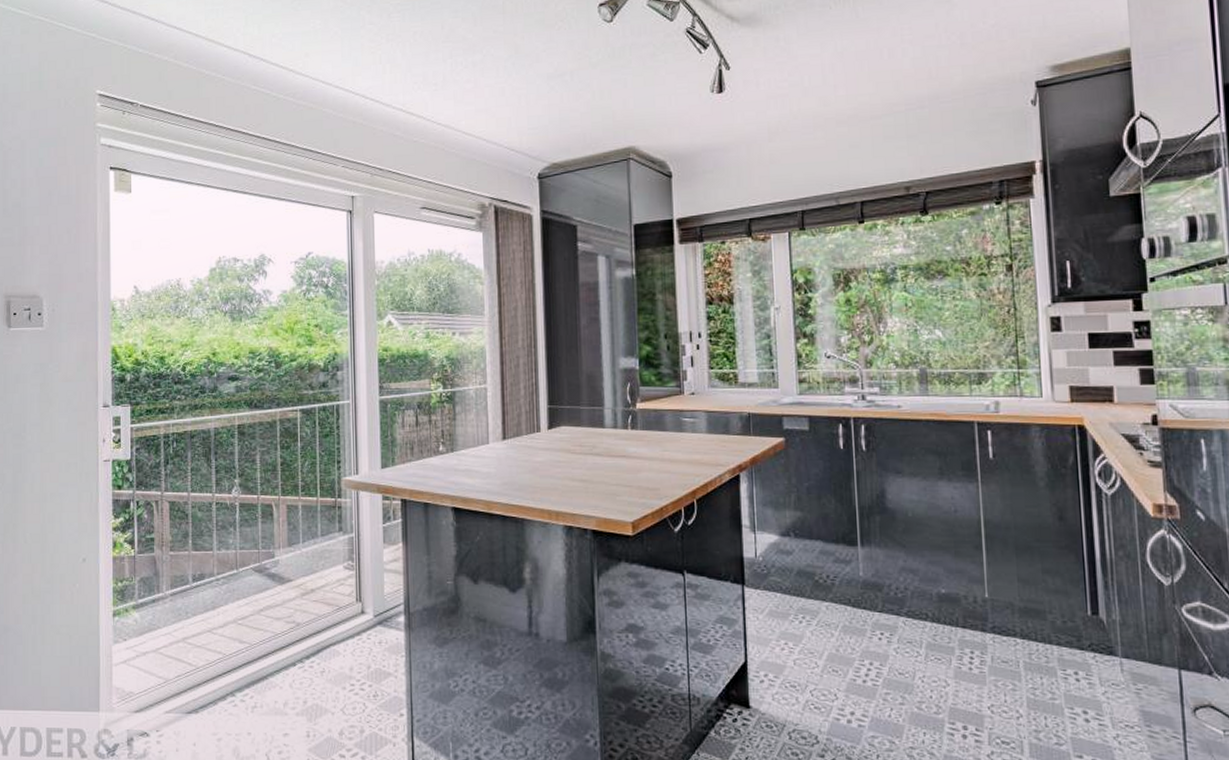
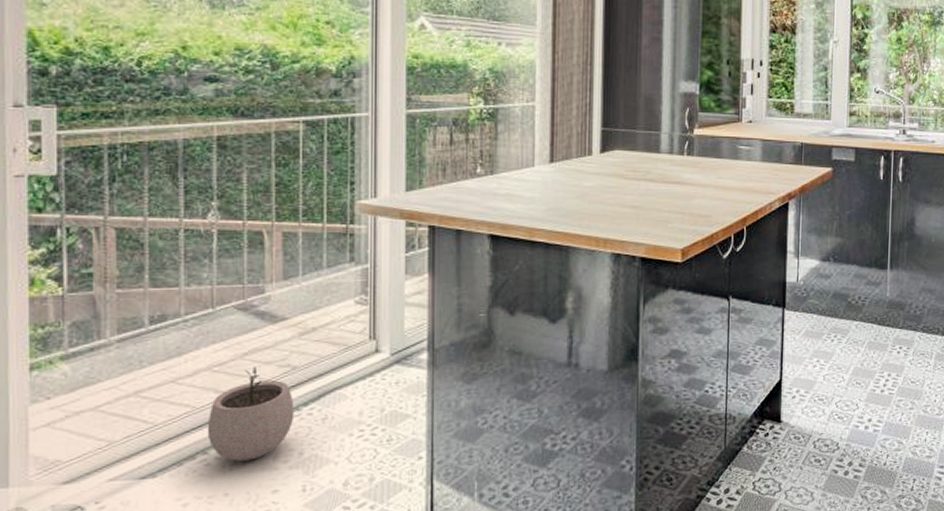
plant pot: none [234,621,299,705] -> present [207,366,294,461]

